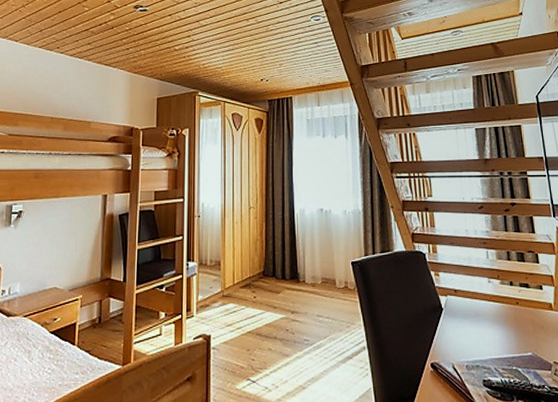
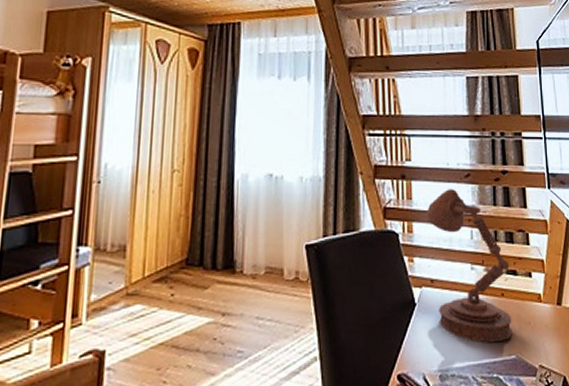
desk lamp: none [448,218,528,341] -> present [427,189,512,342]

